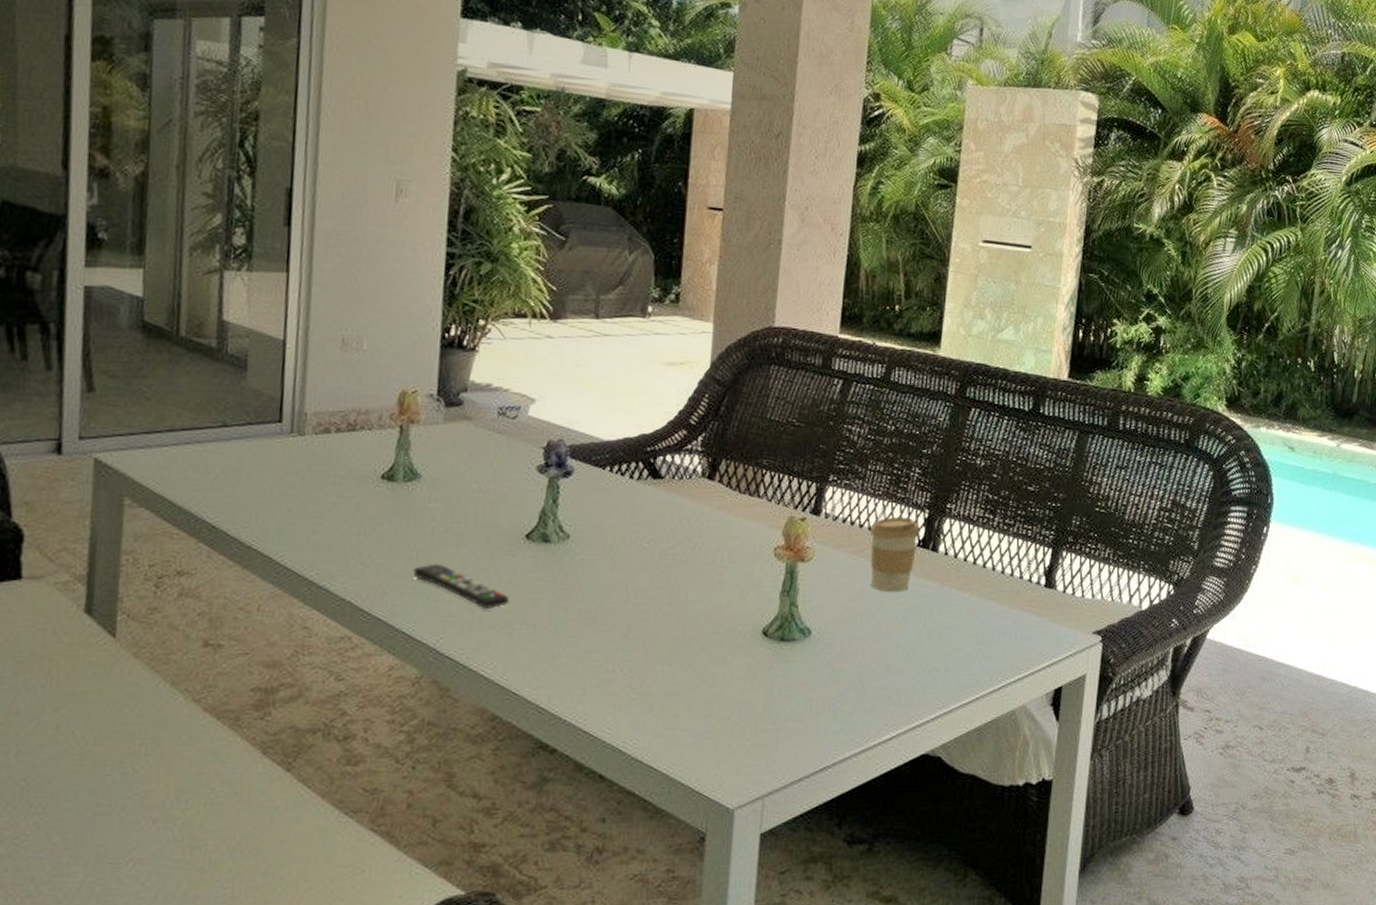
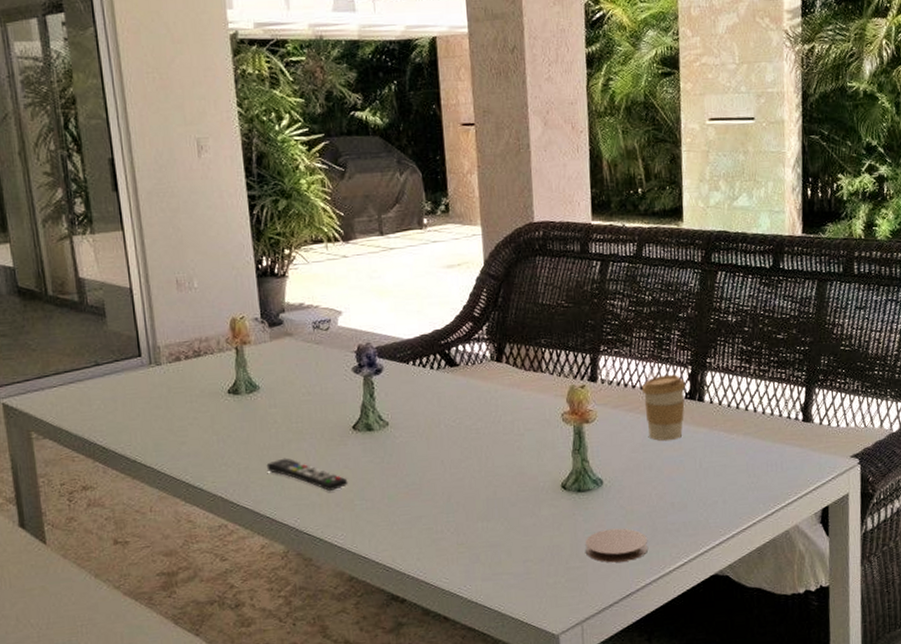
coaster: none [780,688,854,729] -> present [585,528,648,563]

